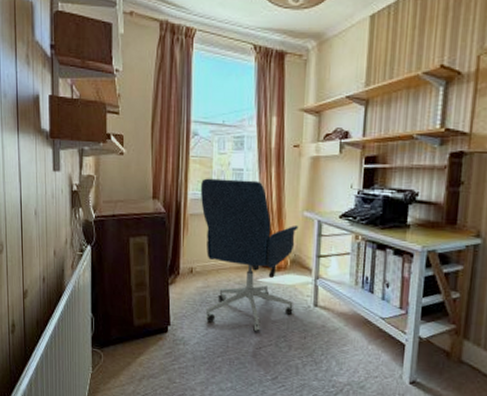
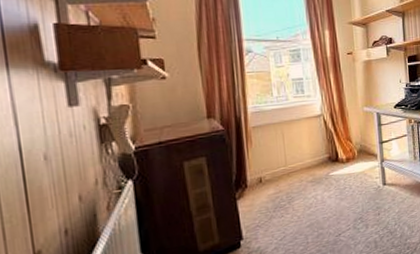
office chair: present [200,178,299,332] -> none [260,87,366,226]

